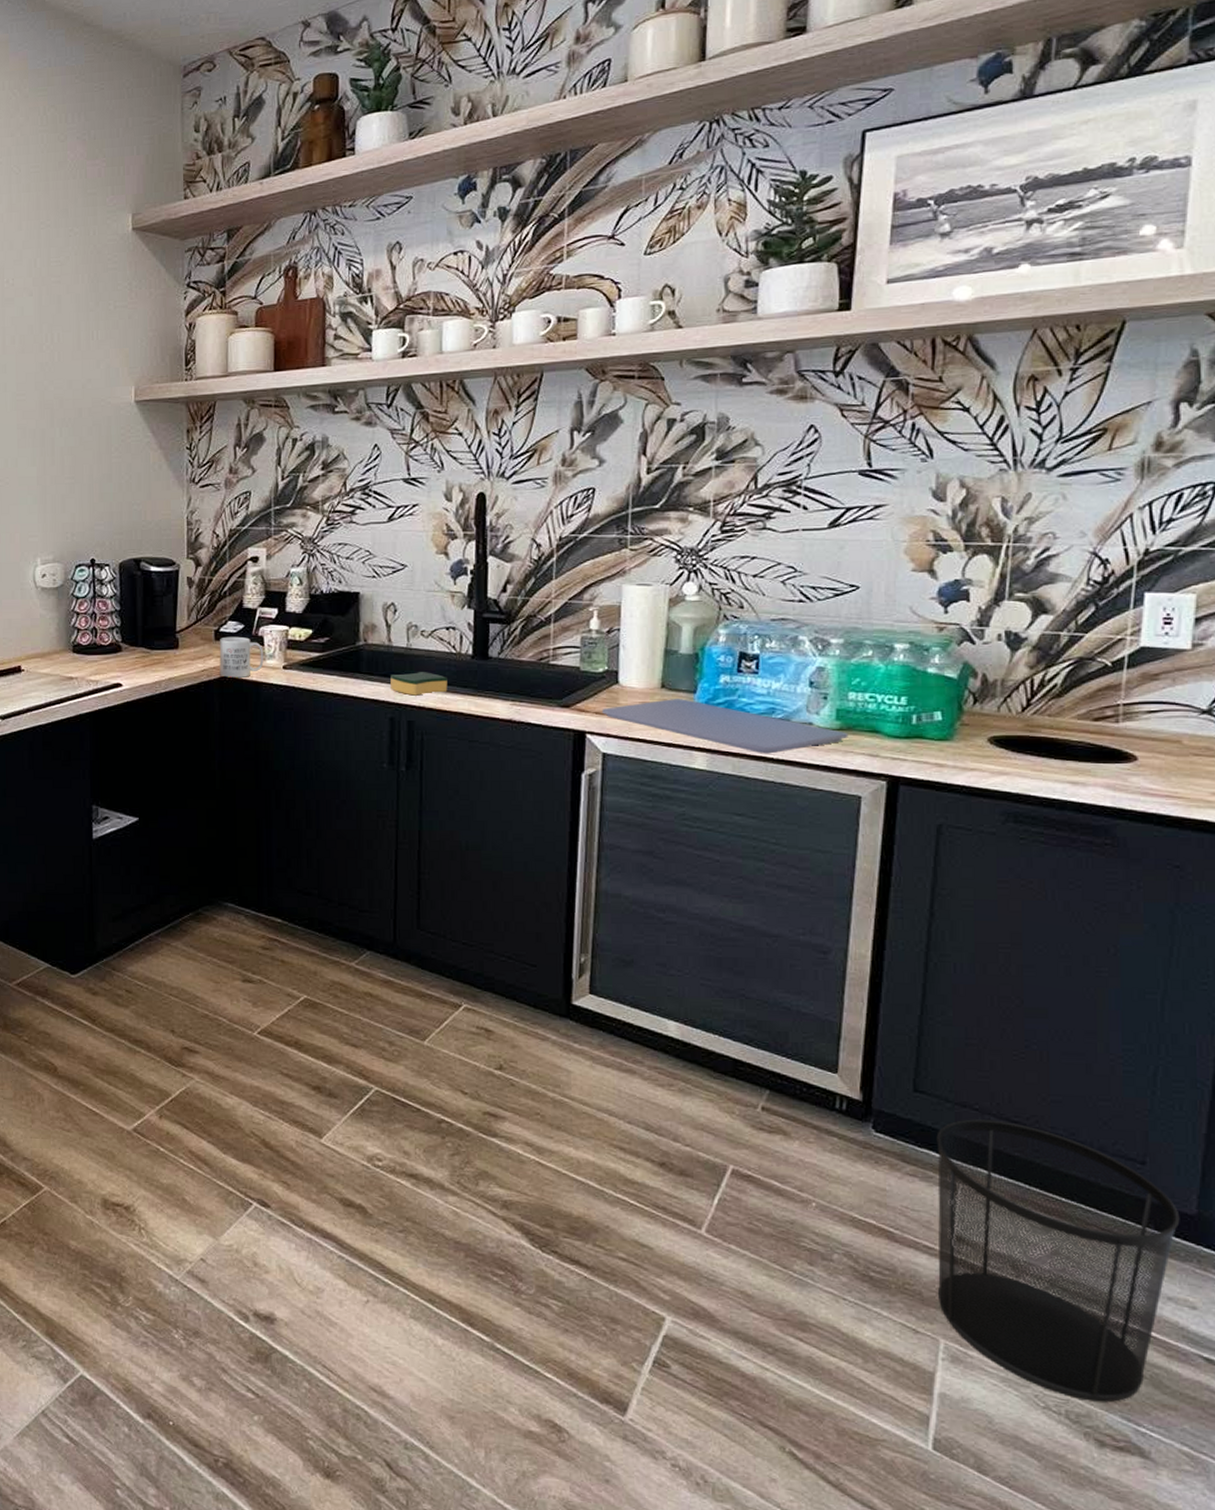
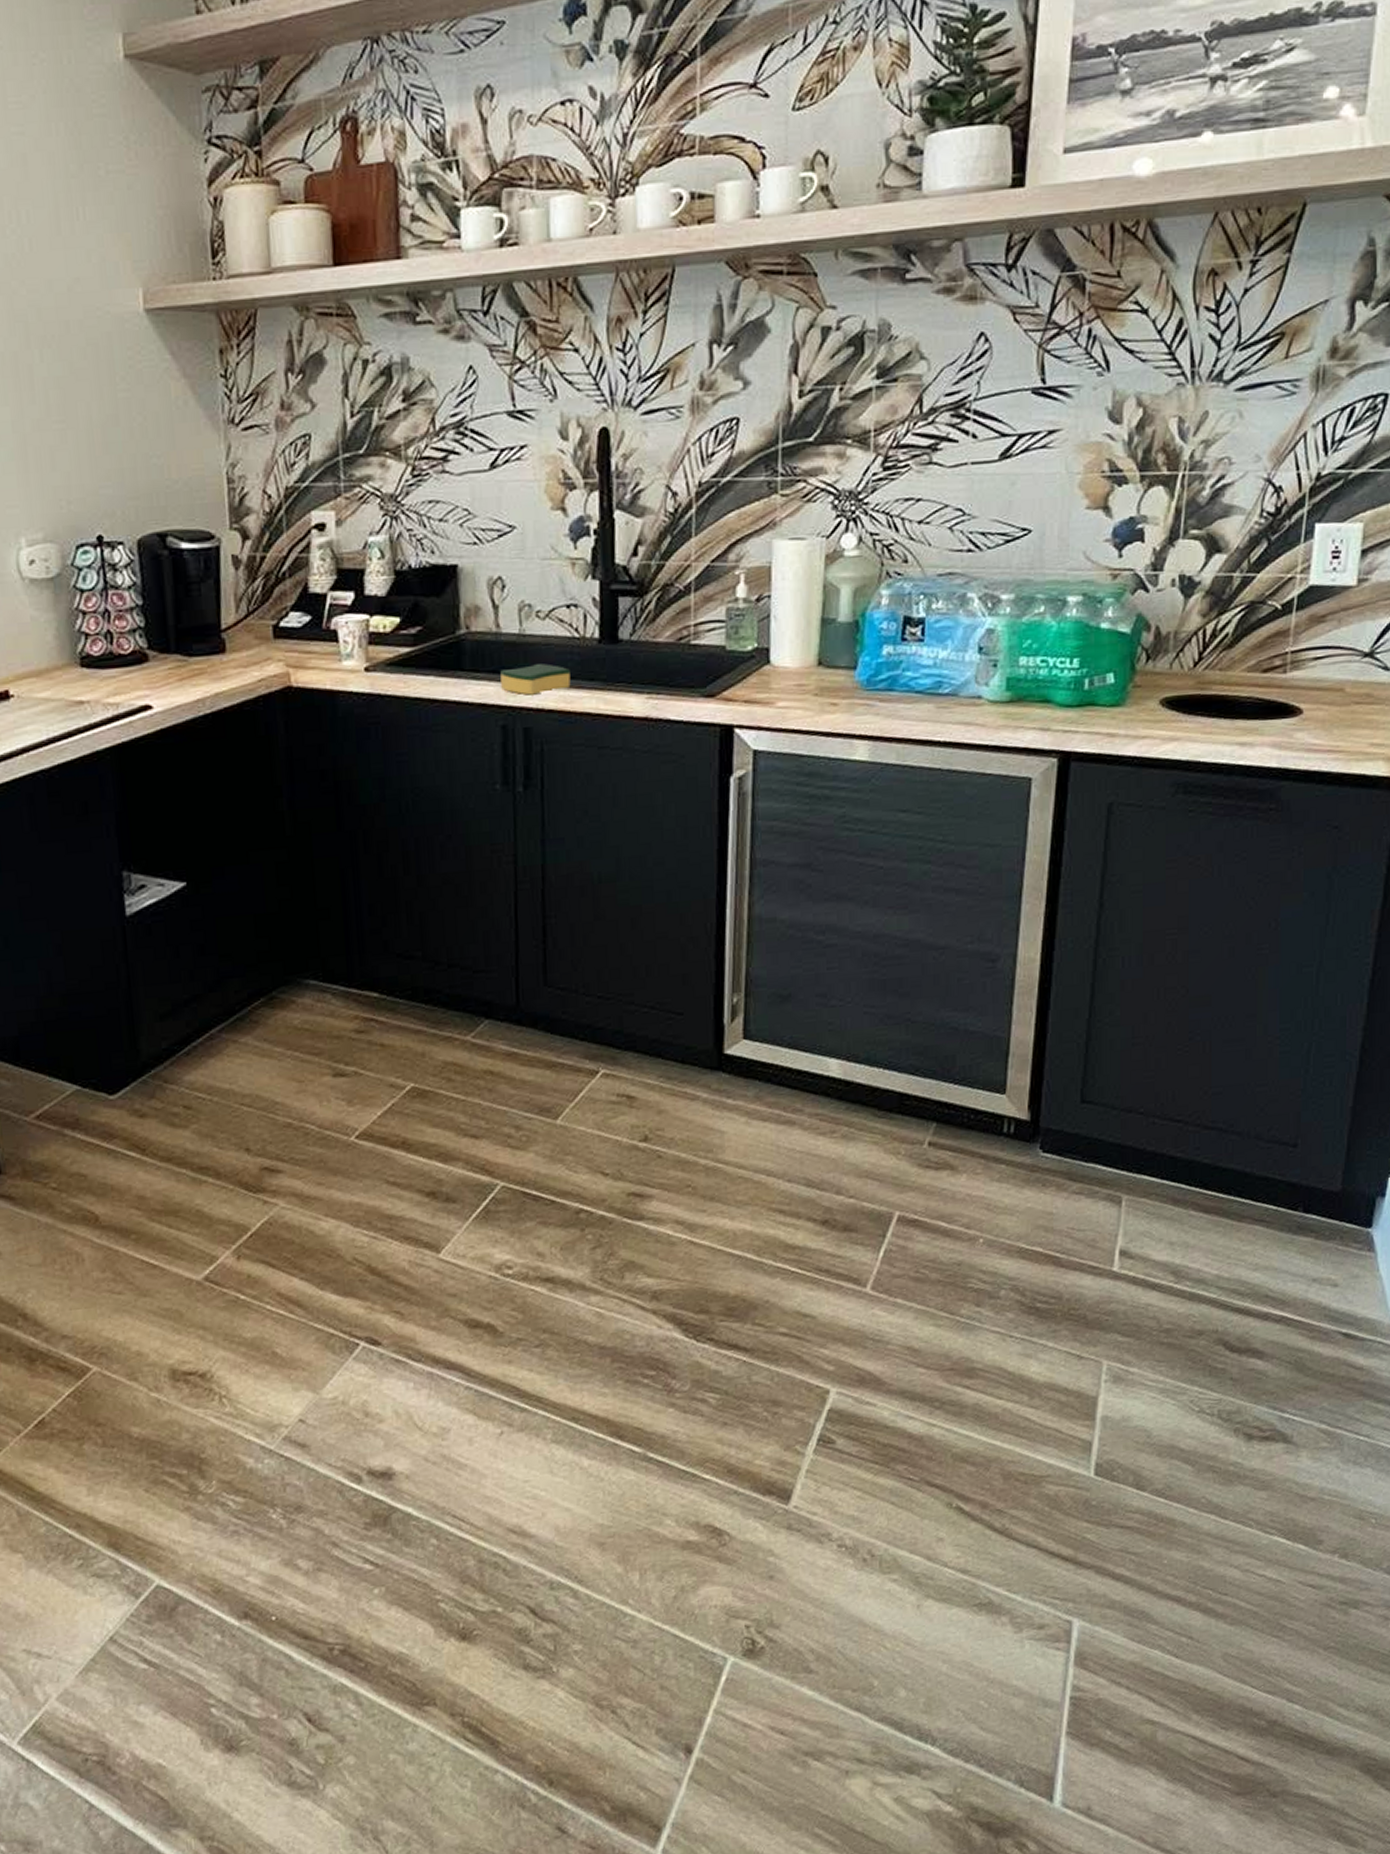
mug: present [219,636,264,678] -> none [279,631,340,688]
cutting board: present [602,699,849,754] -> none [752,677,1019,737]
waste bin: present [936,1119,1180,1402] -> none [1102,1121,1326,1396]

